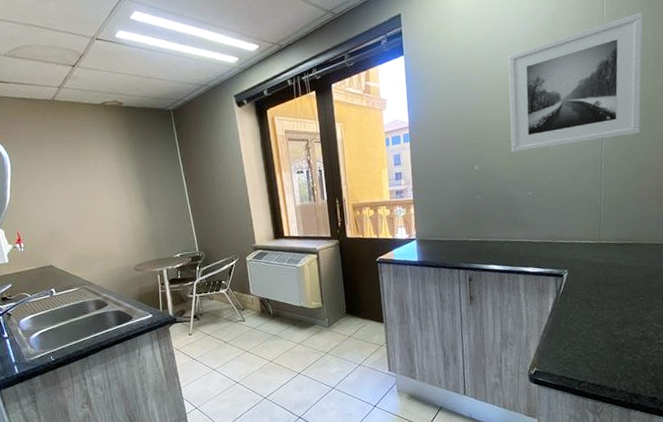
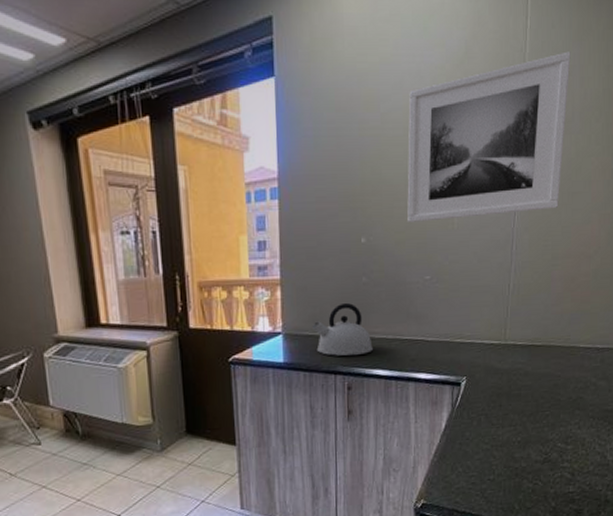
kettle: none [438,215,488,256] -> present [311,303,373,356]

